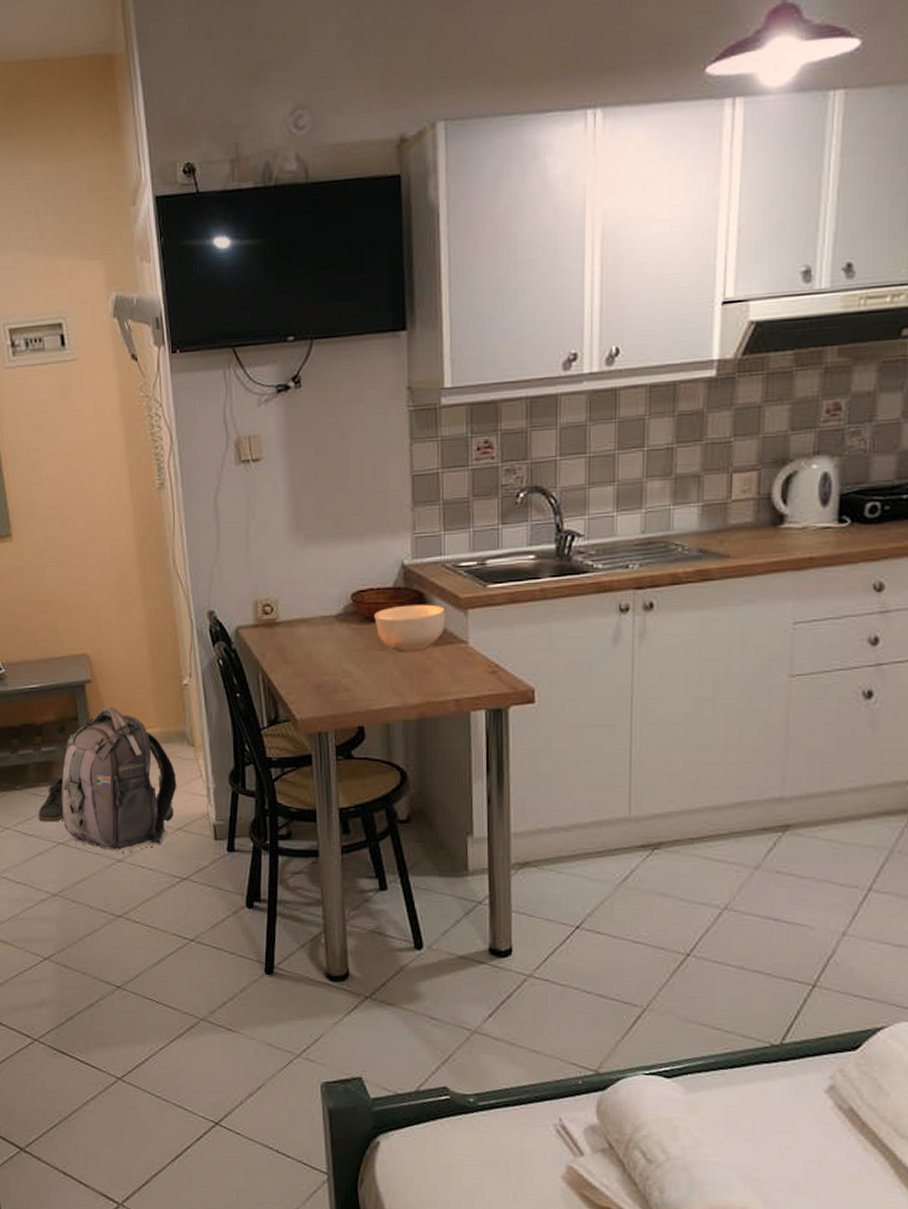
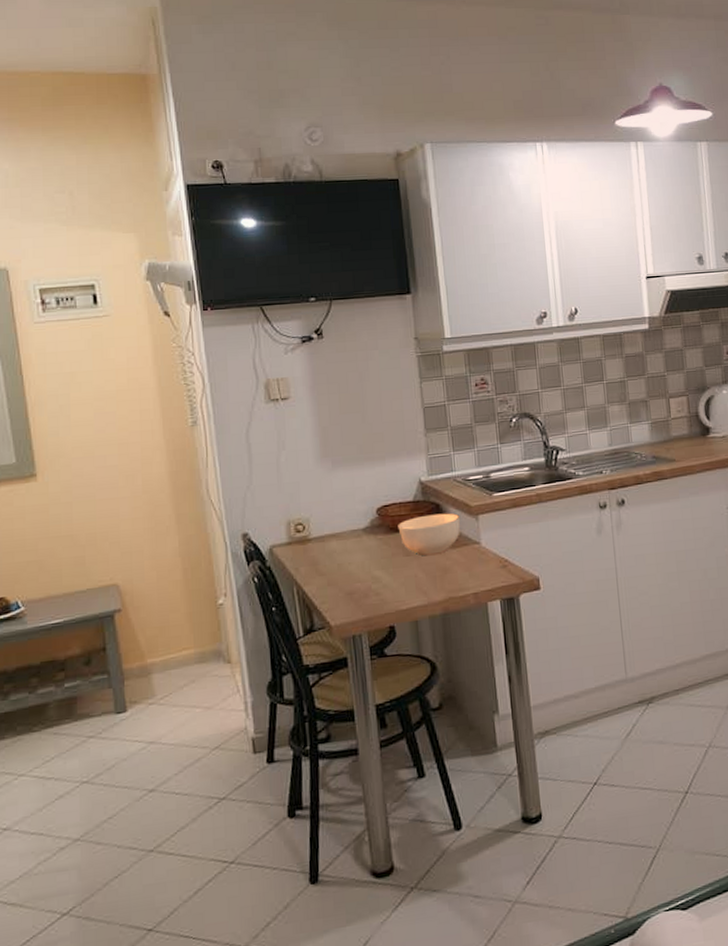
shoe: present [38,777,64,822] -> none [59,711,89,762]
backpack: present [61,707,177,854] -> none [86,633,213,783]

